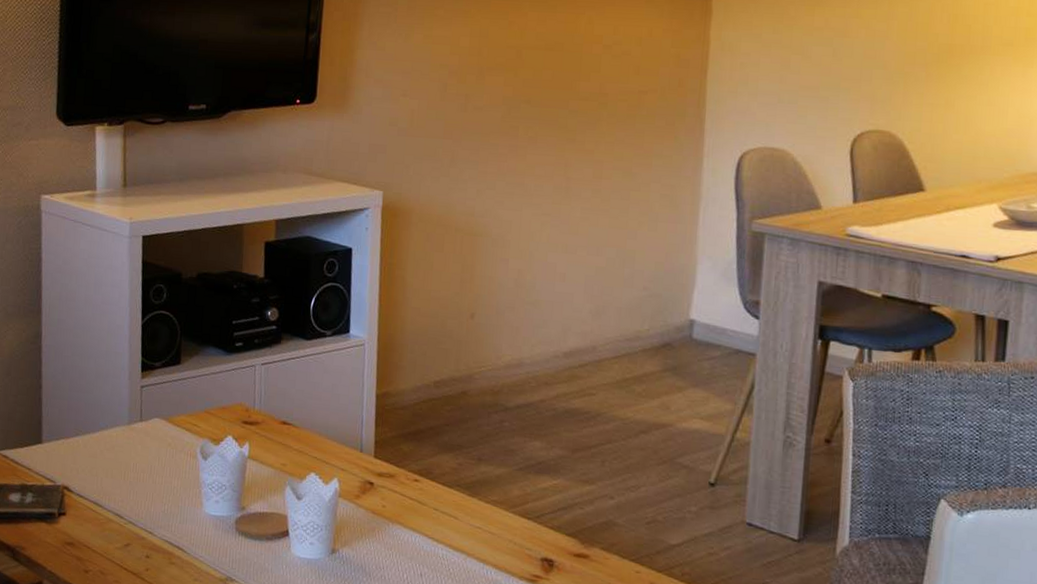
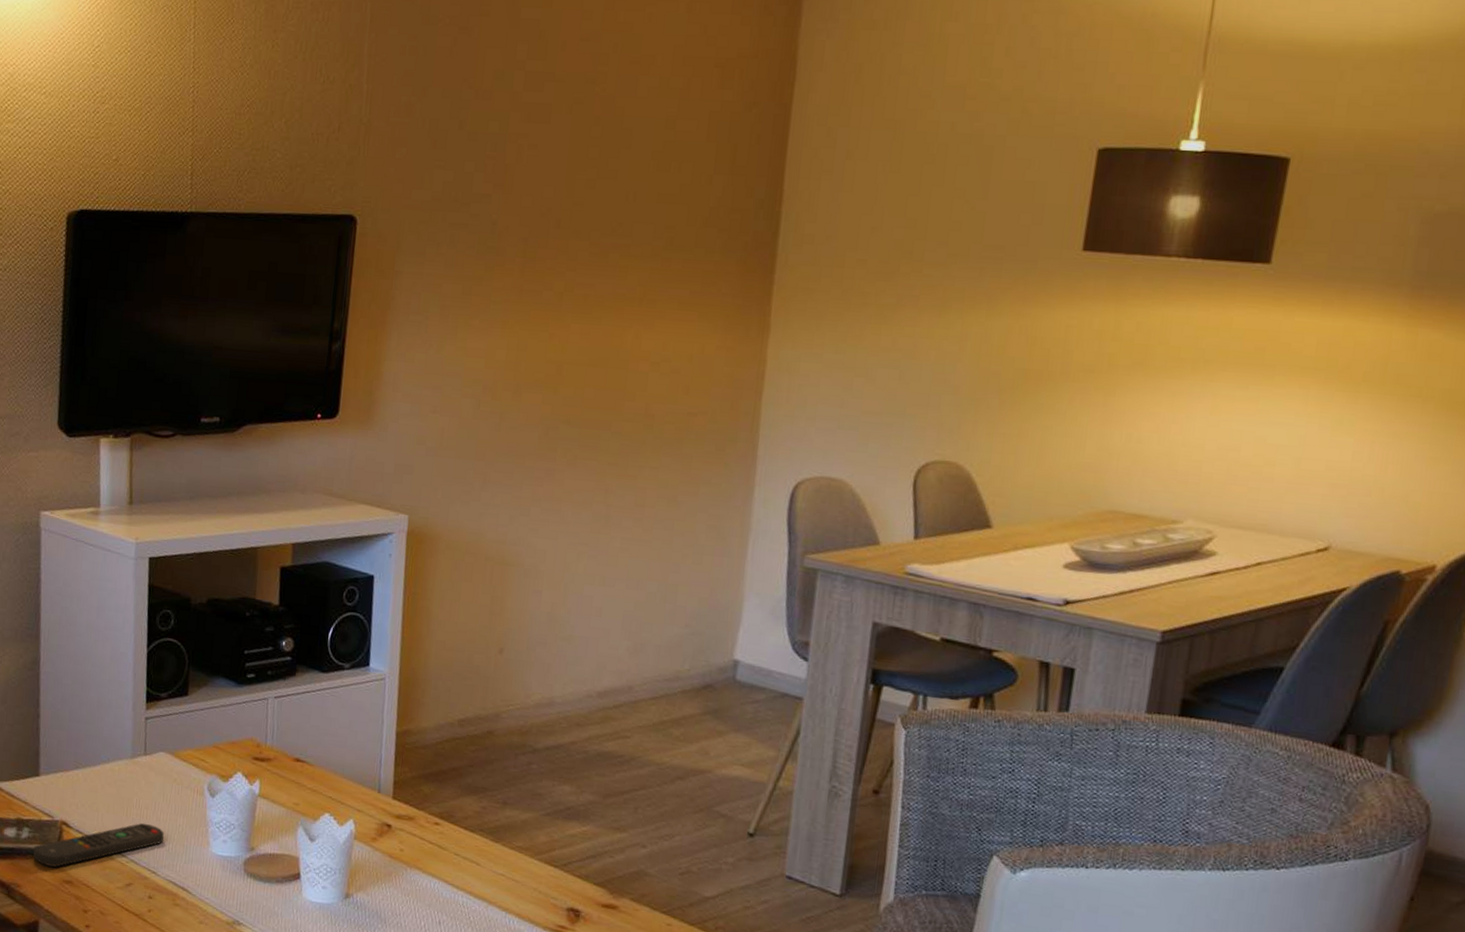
remote control: none [36,486,160,530] -> present [33,823,164,867]

